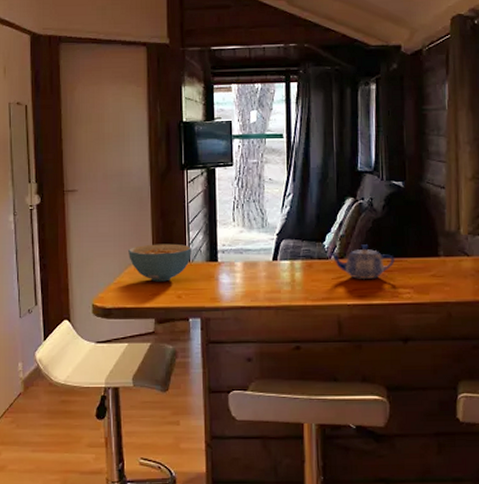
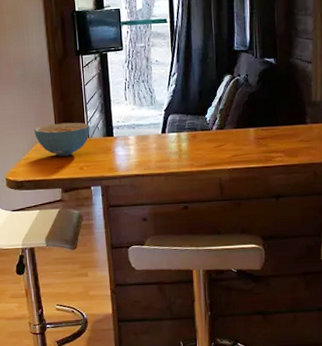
teapot: present [329,244,395,280] -> none [211,116,268,147]

